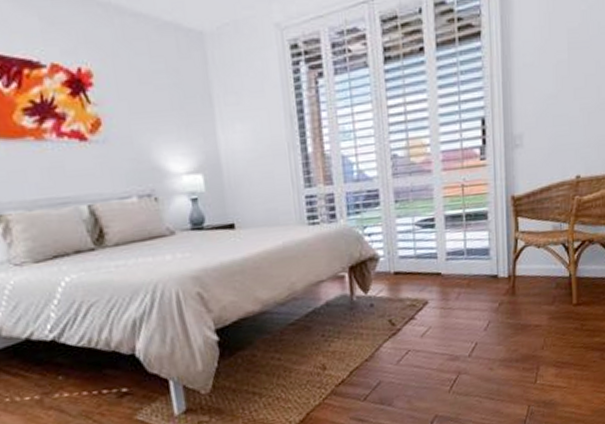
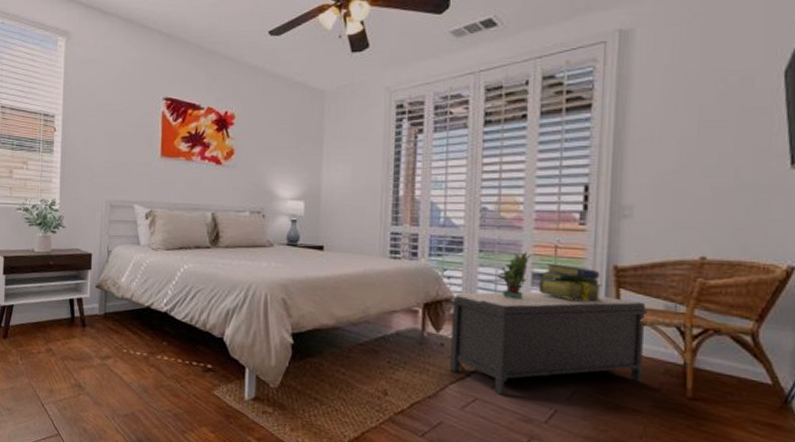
bench: none [375,226,540,341] -> present [450,291,648,395]
potted plant: none [414,195,443,246] -> present [498,252,532,300]
stack of books: none [451,202,504,237] -> present [538,263,603,302]

